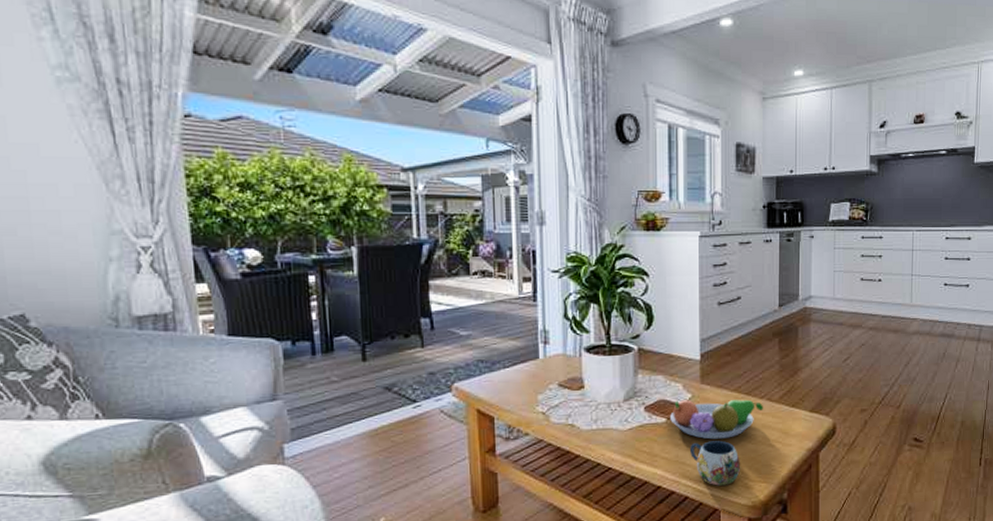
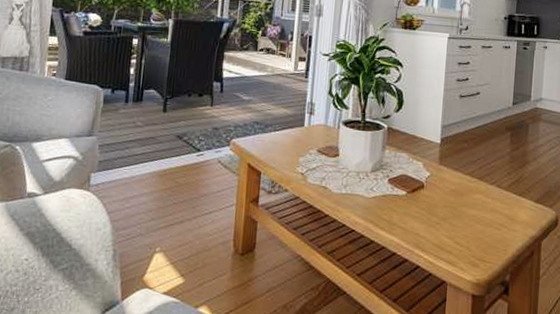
fruit bowl: present [670,399,763,440] -> none [410,177,493,217]
mug: present [690,440,740,486] -> none [425,217,469,260]

